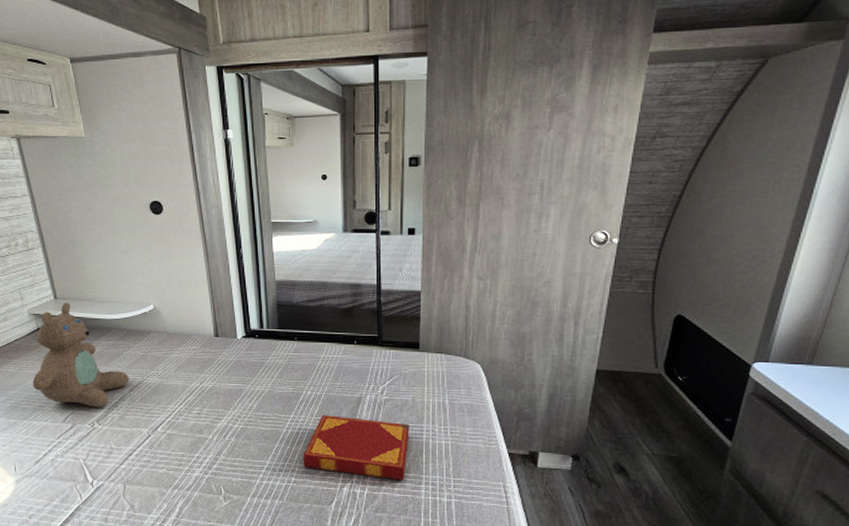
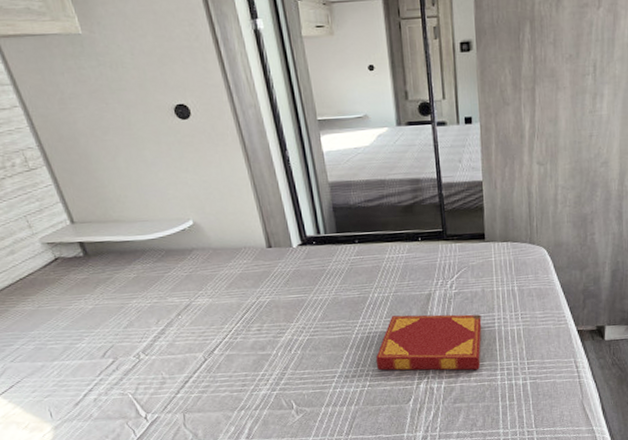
teddy bear: present [32,302,129,408] -> none [55,226,175,338]

